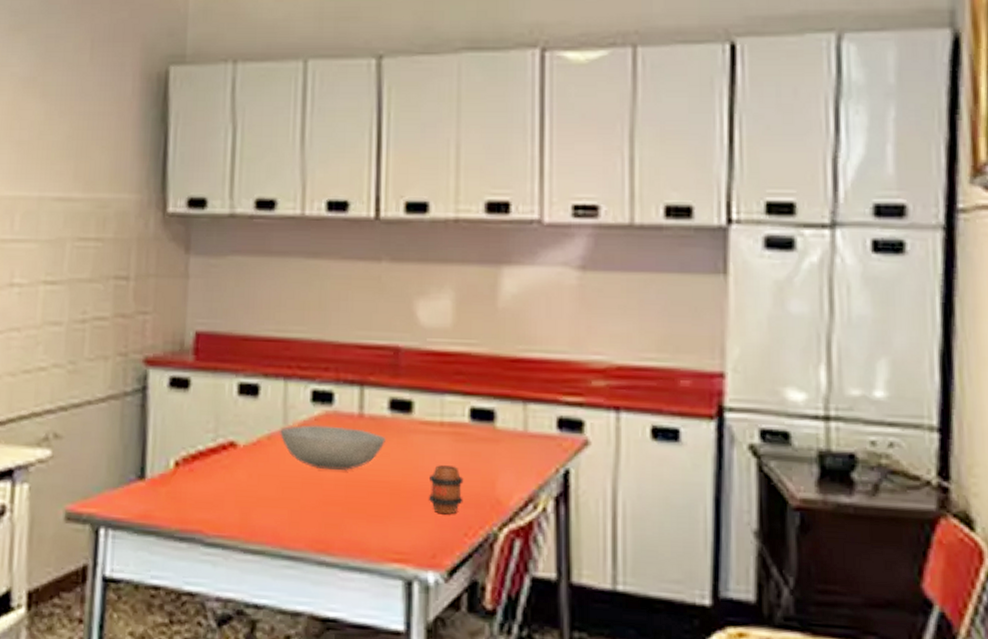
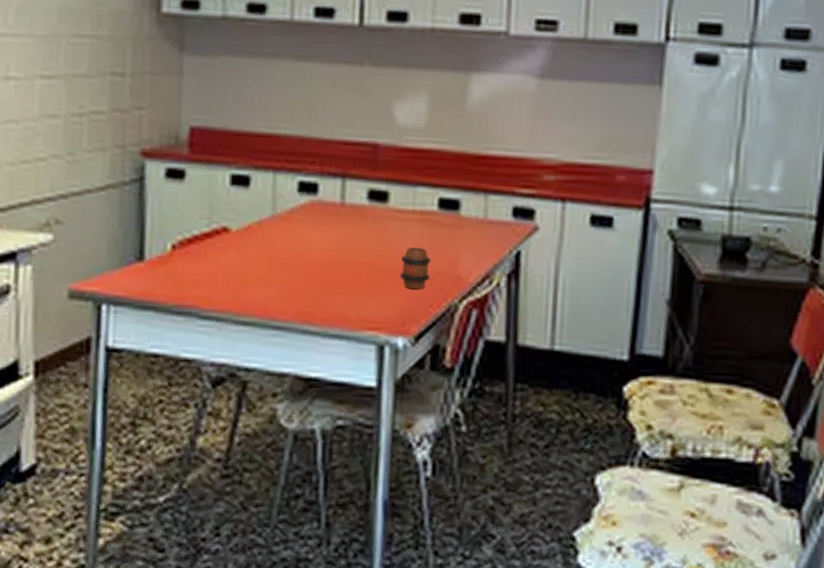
bowl: present [280,425,386,471] -> none [269,212,364,253]

